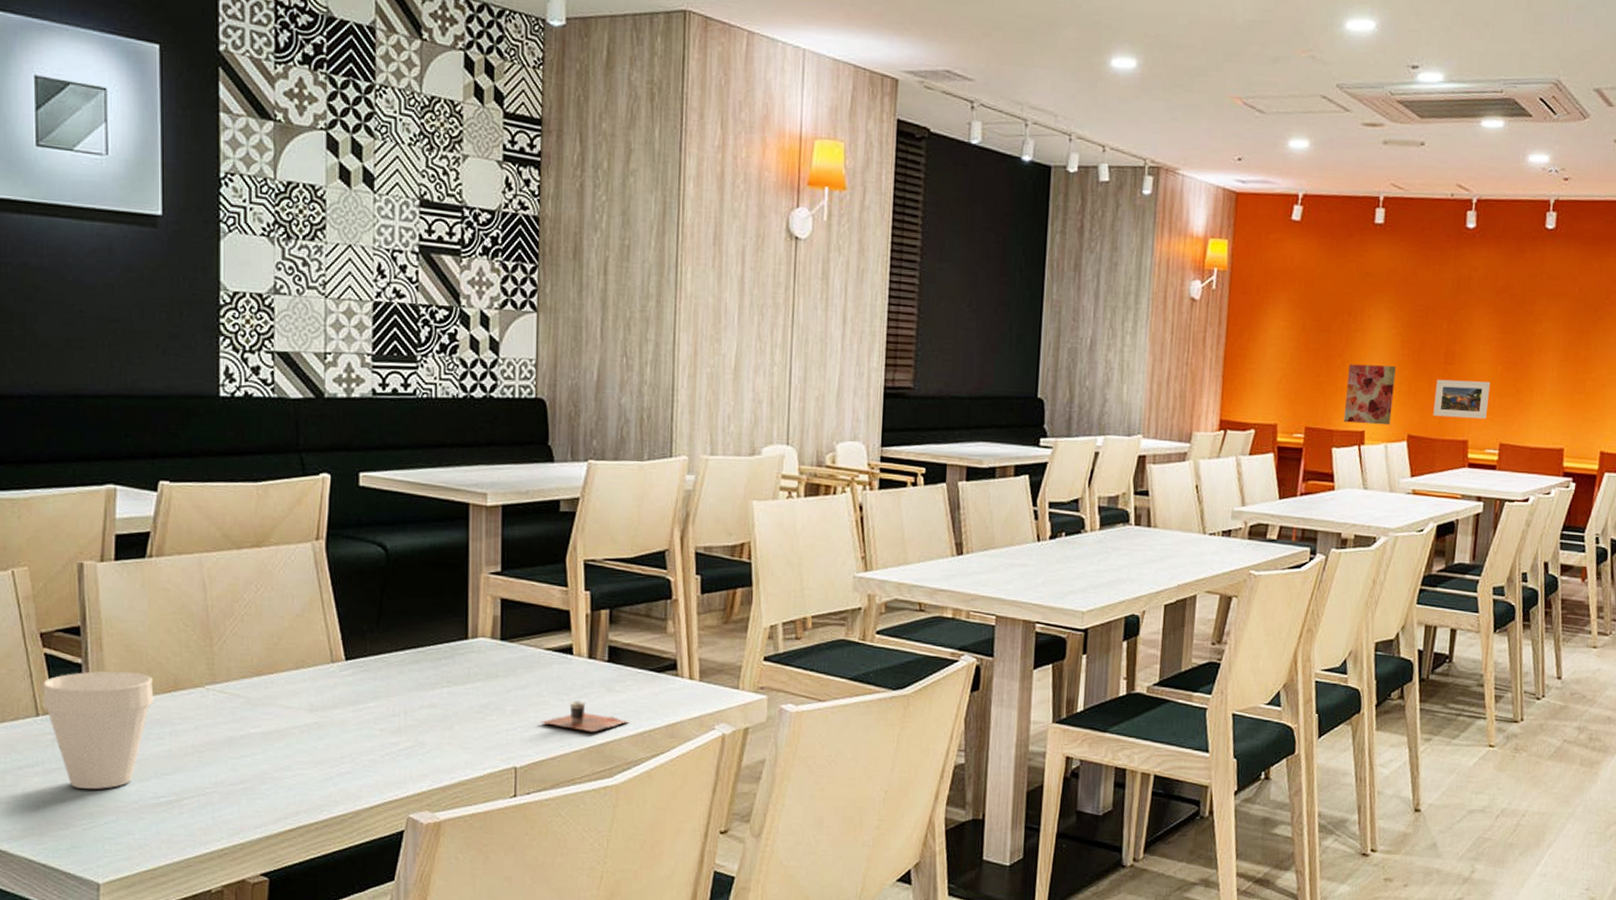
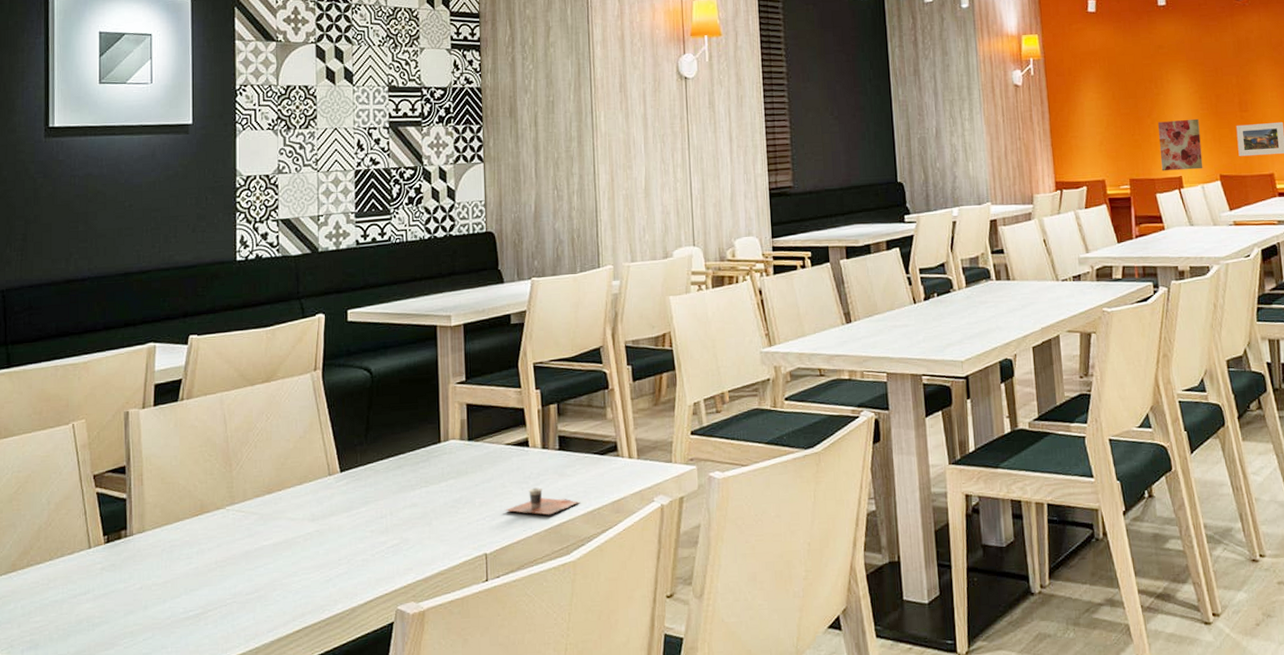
cup: present [42,671,154,789] -> none [94,501,184,610]

